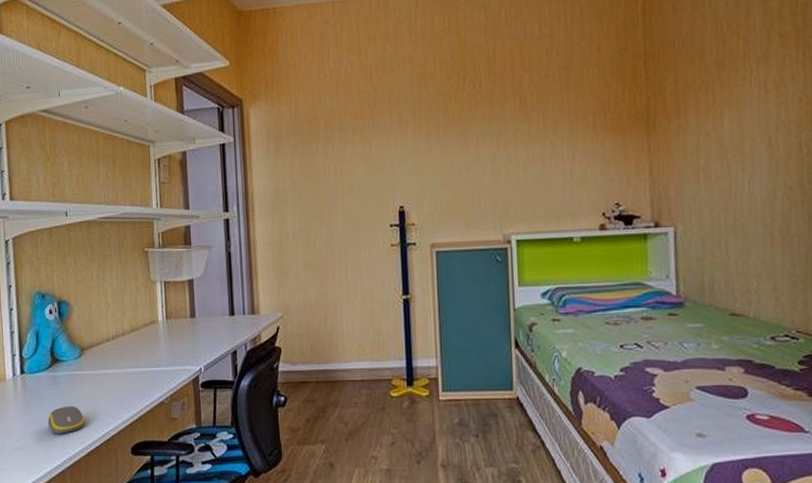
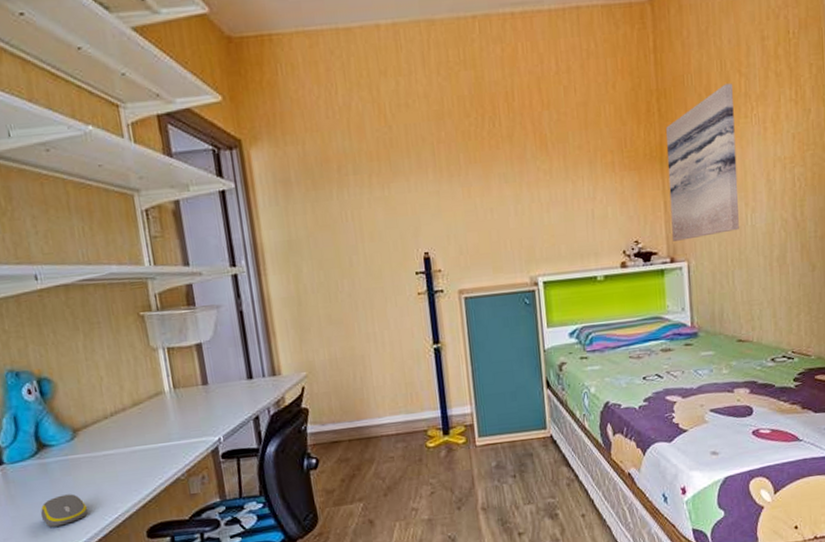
wall art: none [653,45,735,205] -> present [666,83,739,241]

